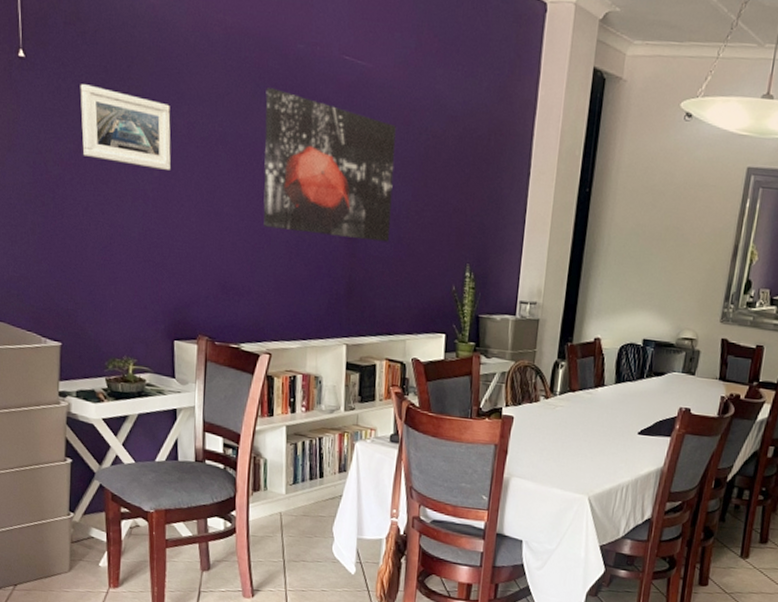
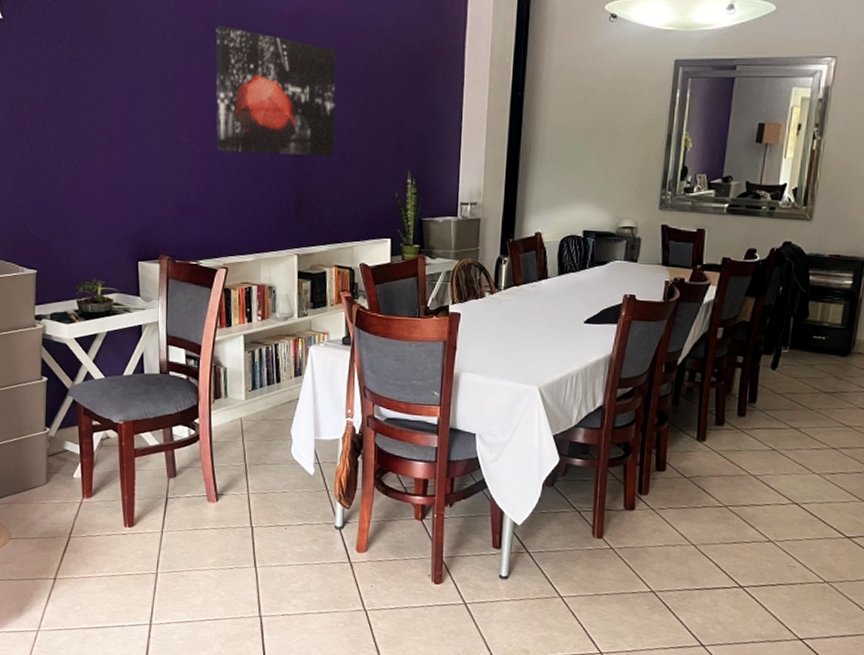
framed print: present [80,84,171,170] -> none [51,37,132,107]

